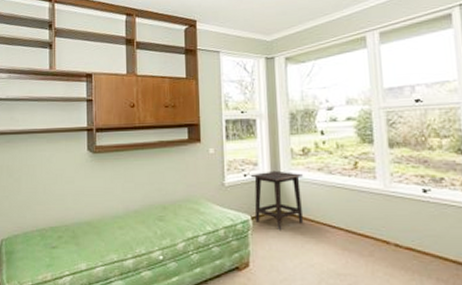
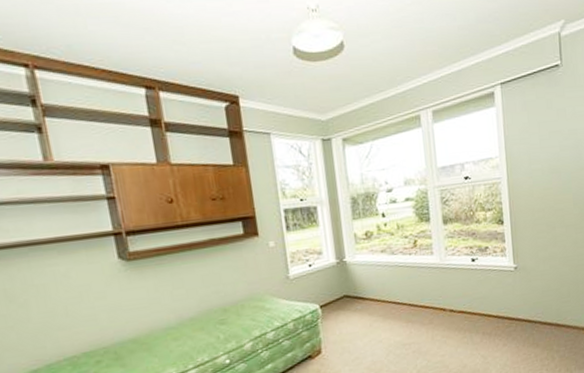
side table: present [250,170,304,230] -> none [315,257,371,314]

